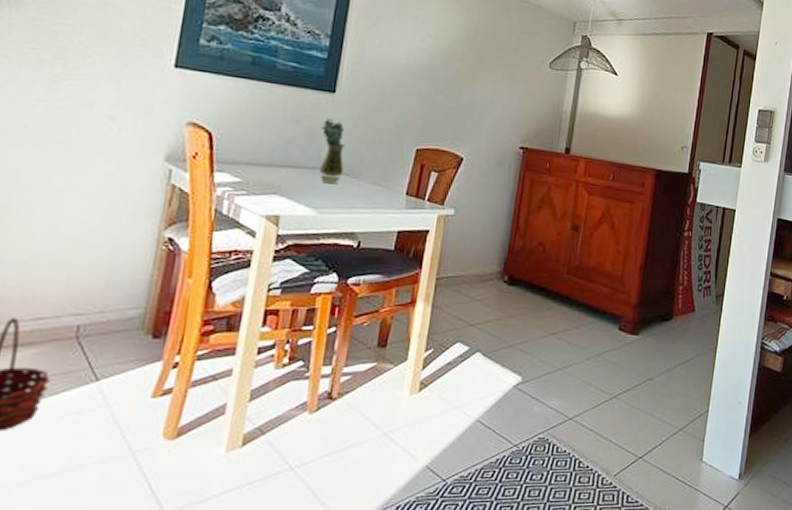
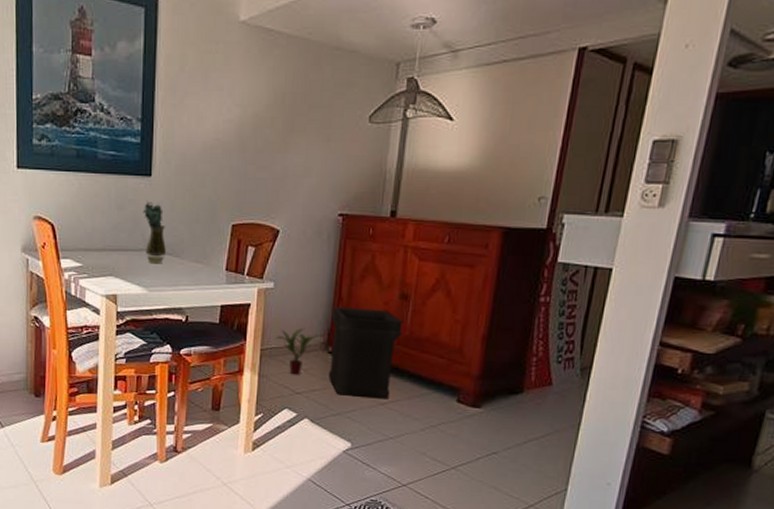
potted plant: none [452,256,499,305] -> present [275,327,323,374]
trash bin: none [502,235,574,329] -> present [327,306,404,399]

